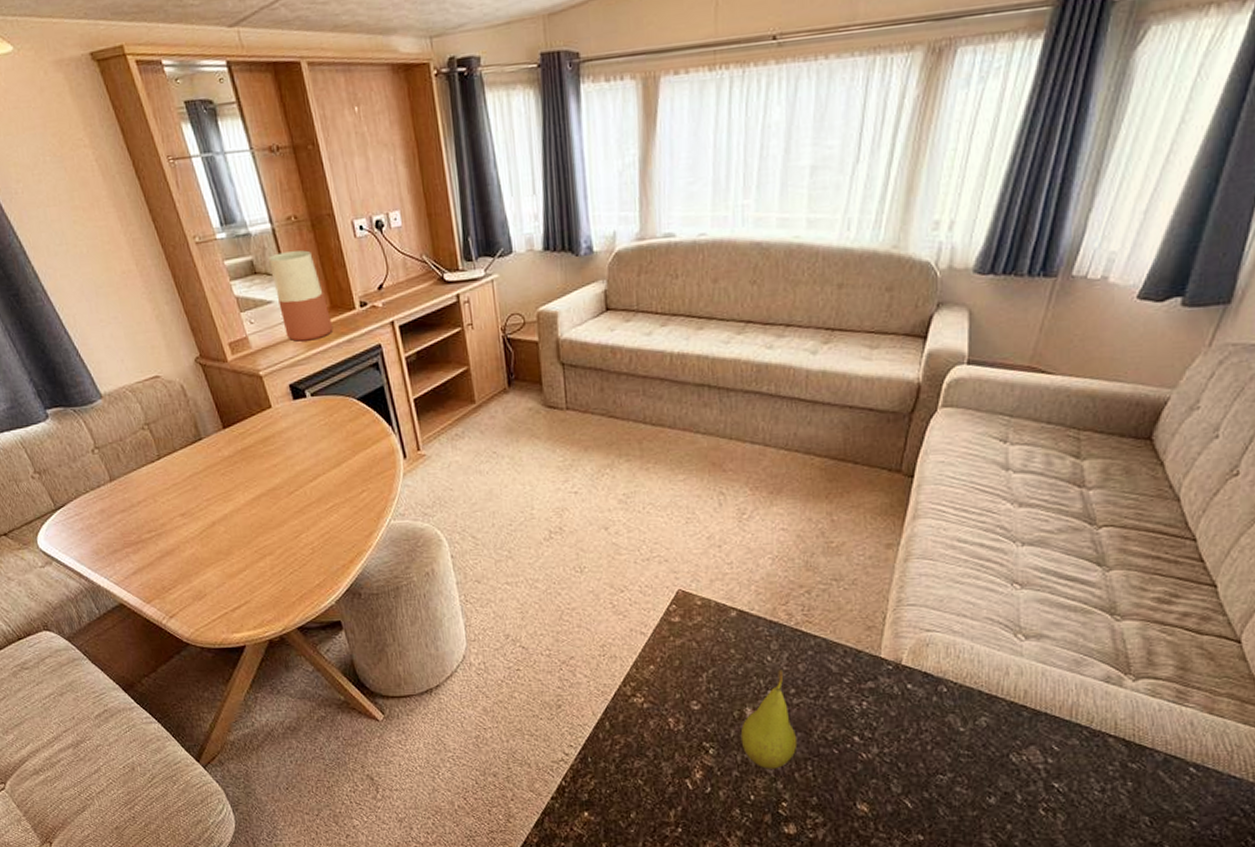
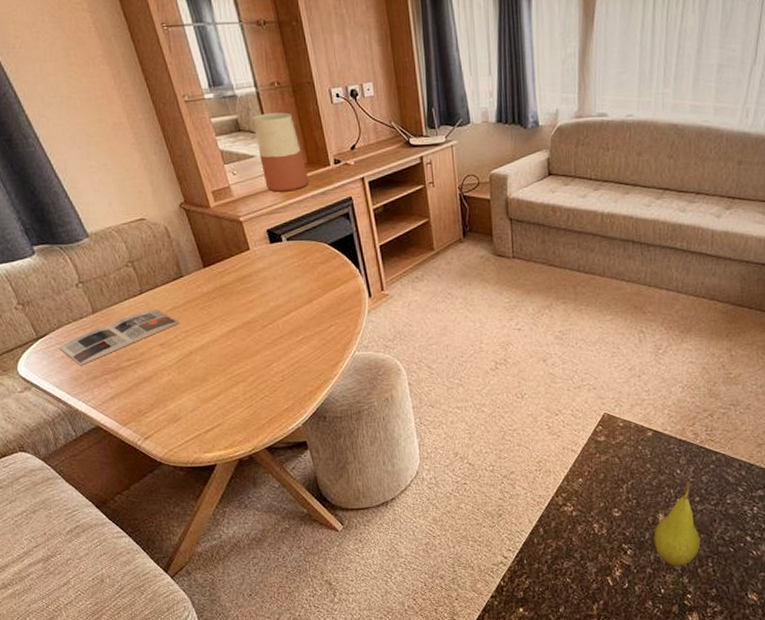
magazine: none [78,475,201,539] -> present [59,309,180,366]

